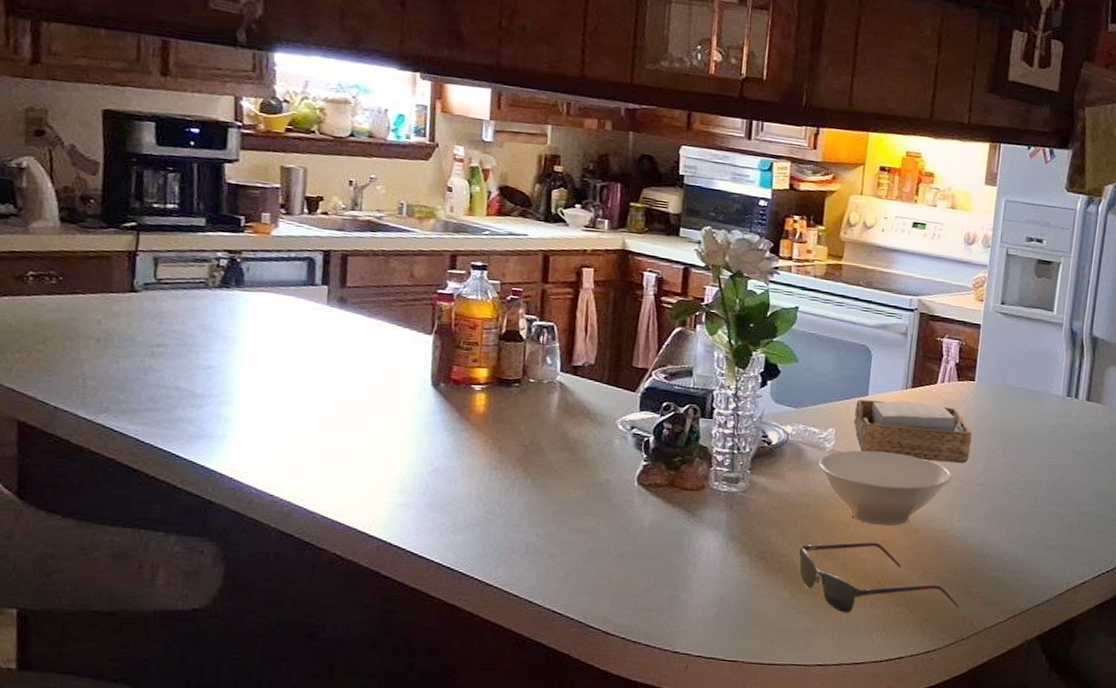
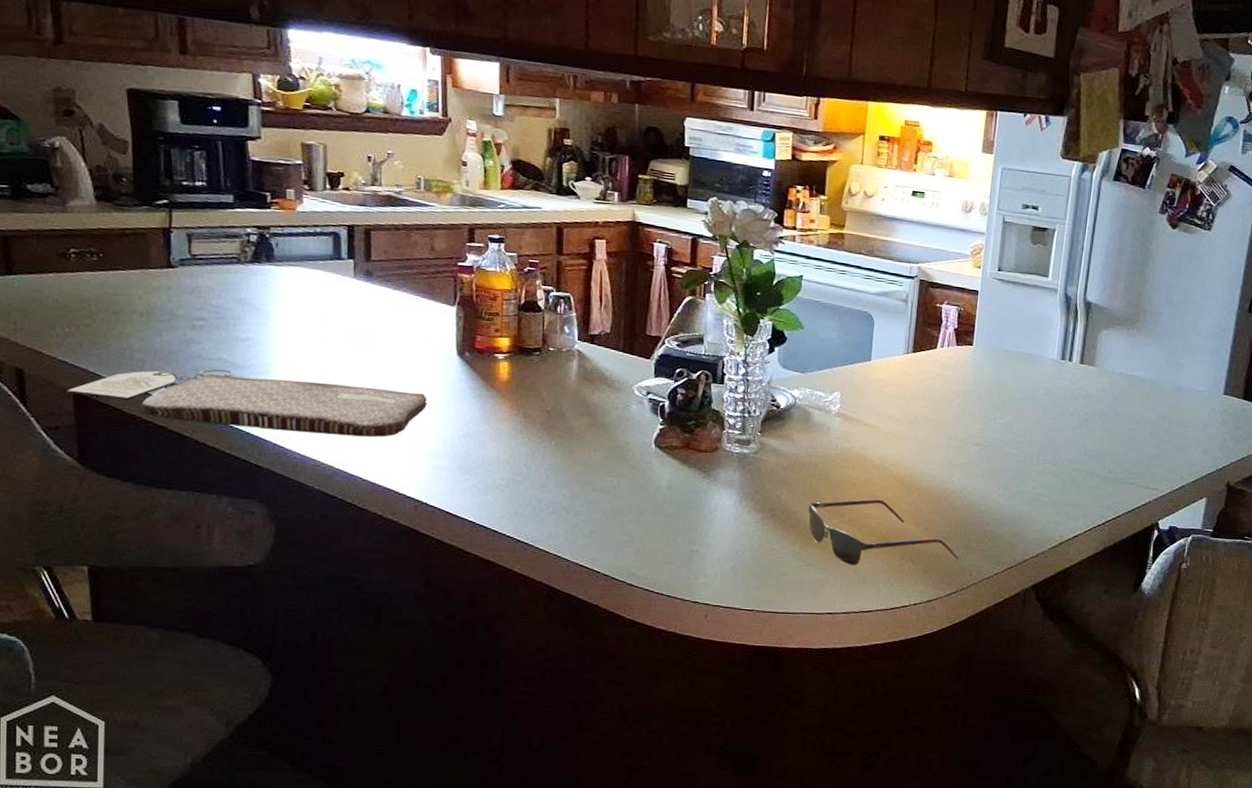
placemat: none [11,397,397,472] -> present [66,368,427,437]
bowl: present [818,450,952,527] -> none [824,412,951,485]
napkin holder: present [854,399,972,463] -> none [858,364,970,424]

